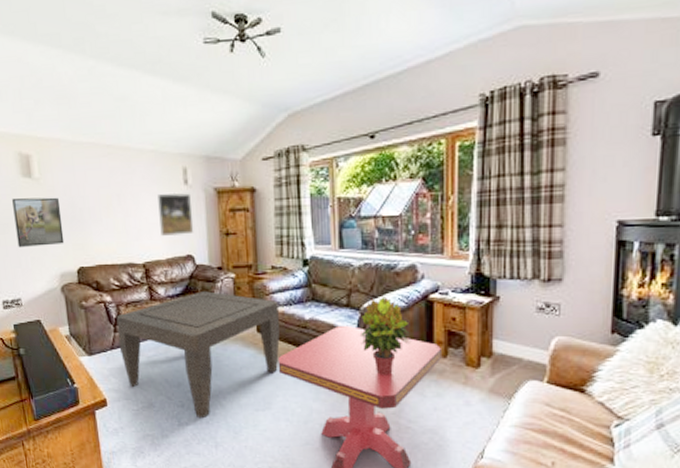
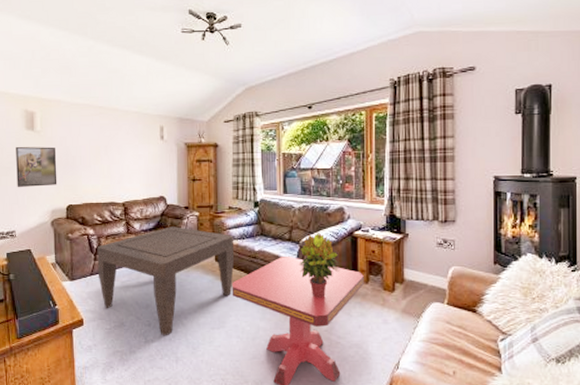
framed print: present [158,192,194,236] -> none [138,145,167,180]

